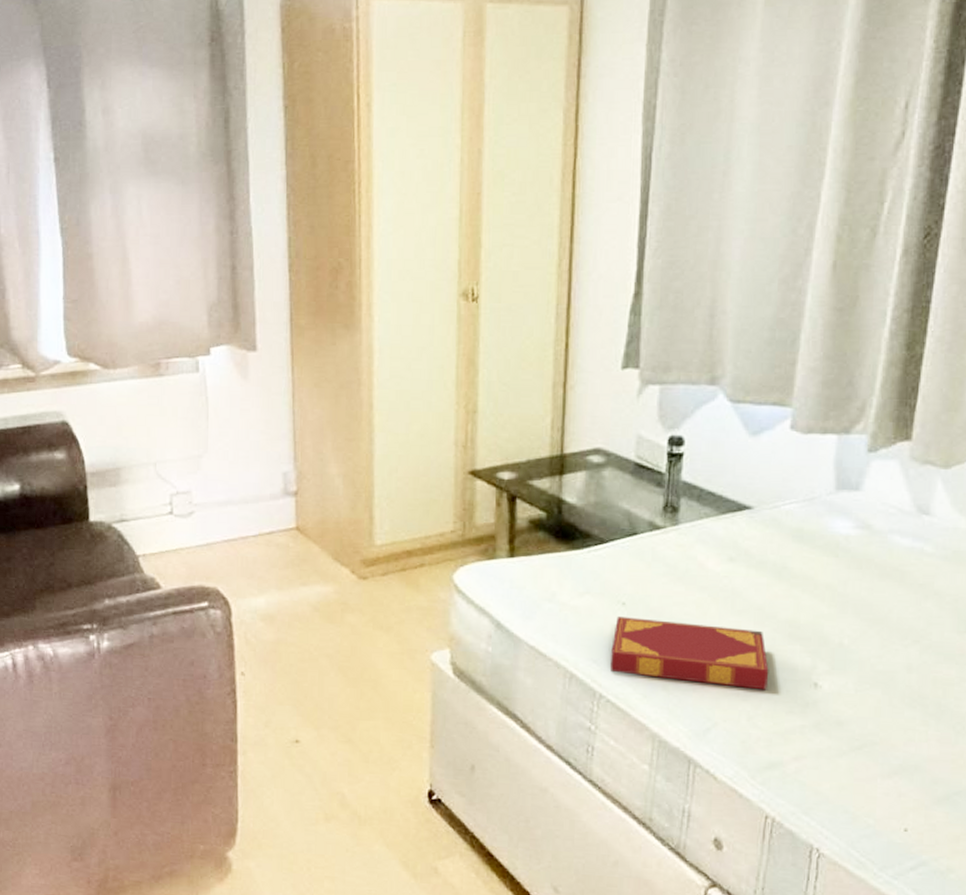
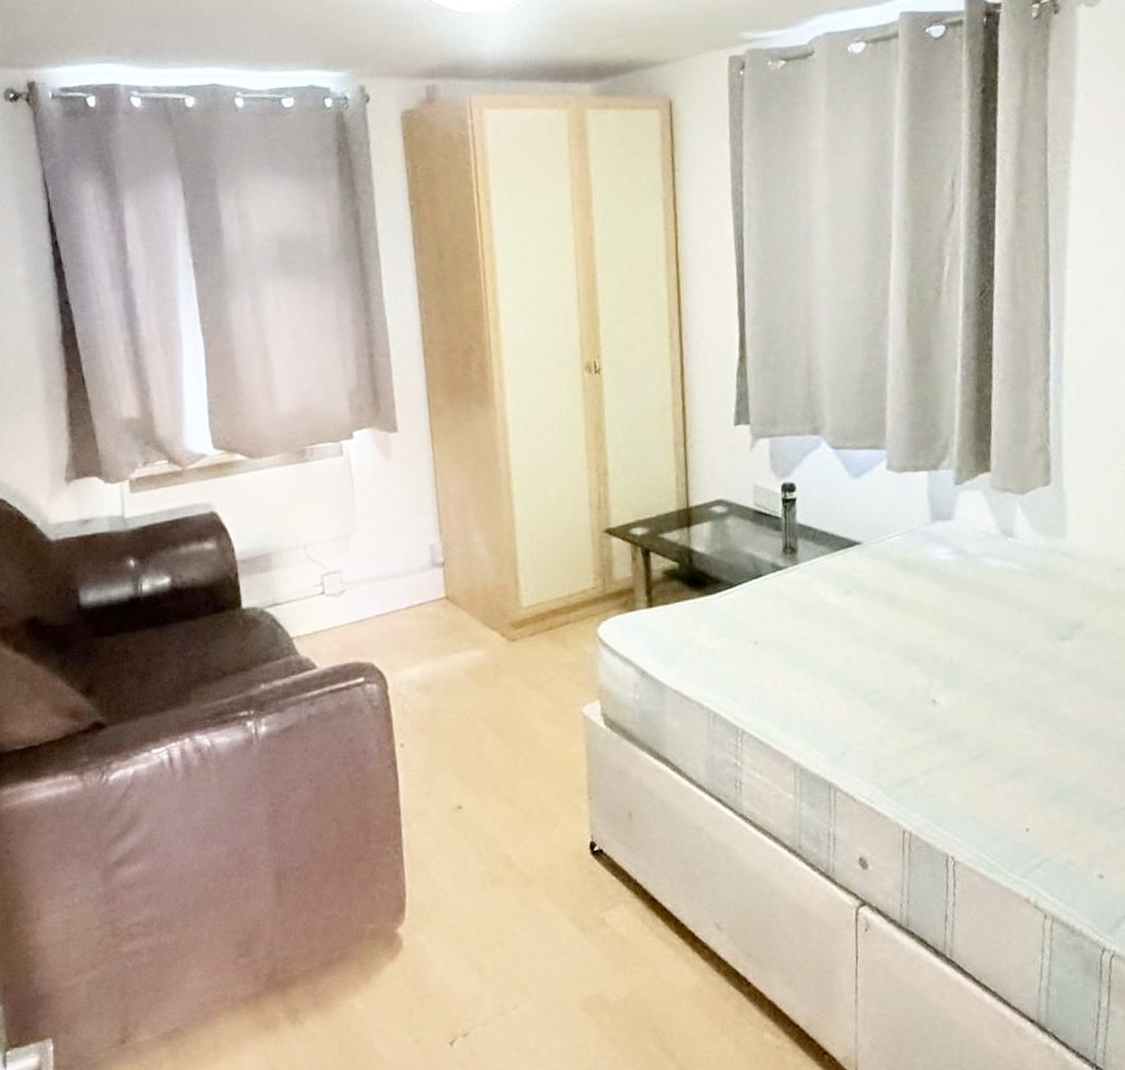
hardback book: present [611,617,769,690] -> none [749,654,892,712]

